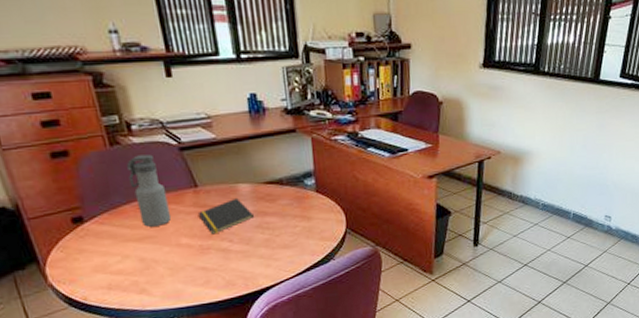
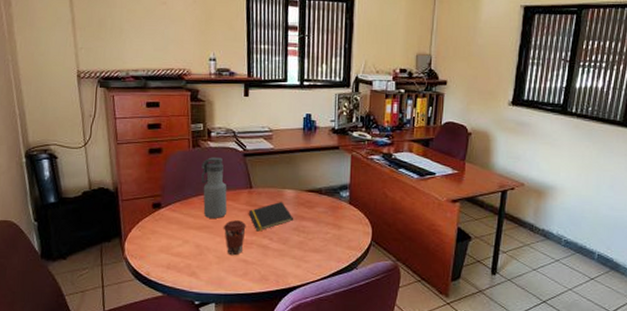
coffee cup: none [169,225,199,264] -> present [223,220,246,255]

